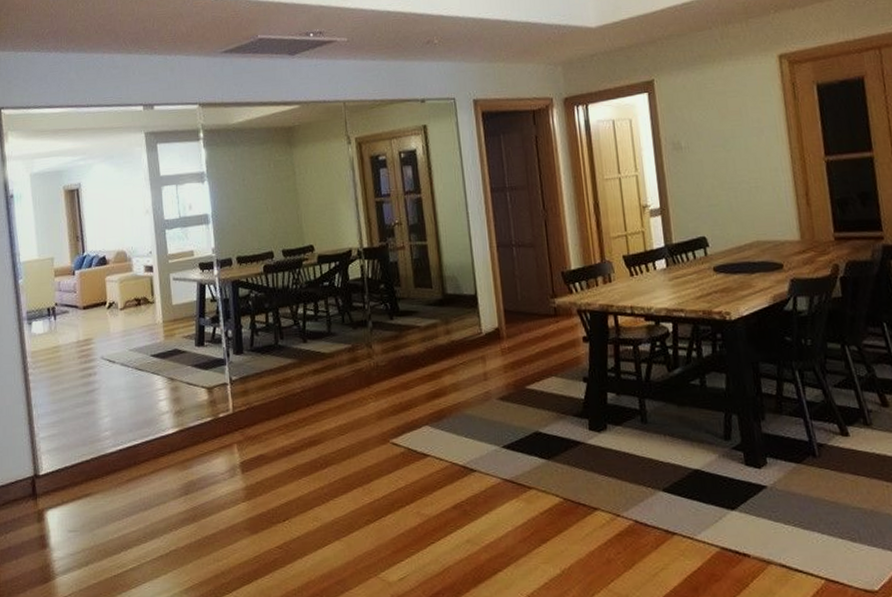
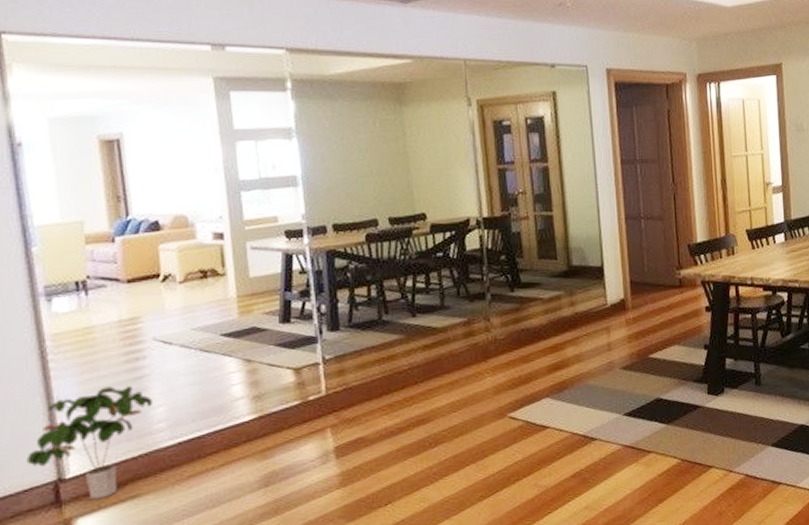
potted plant: none [13,398,101,495] -> present [26,386,152,500]

